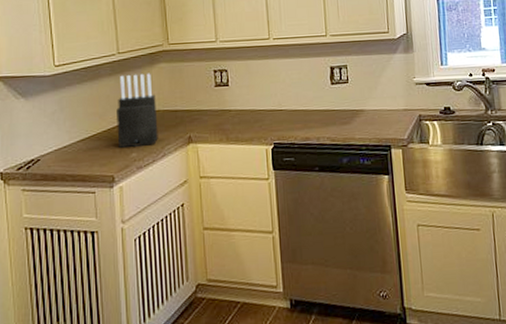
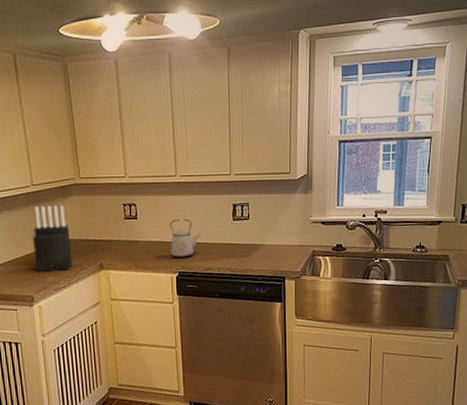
kettle: none [264,84,298,128] -> present [170,218,201,258]

